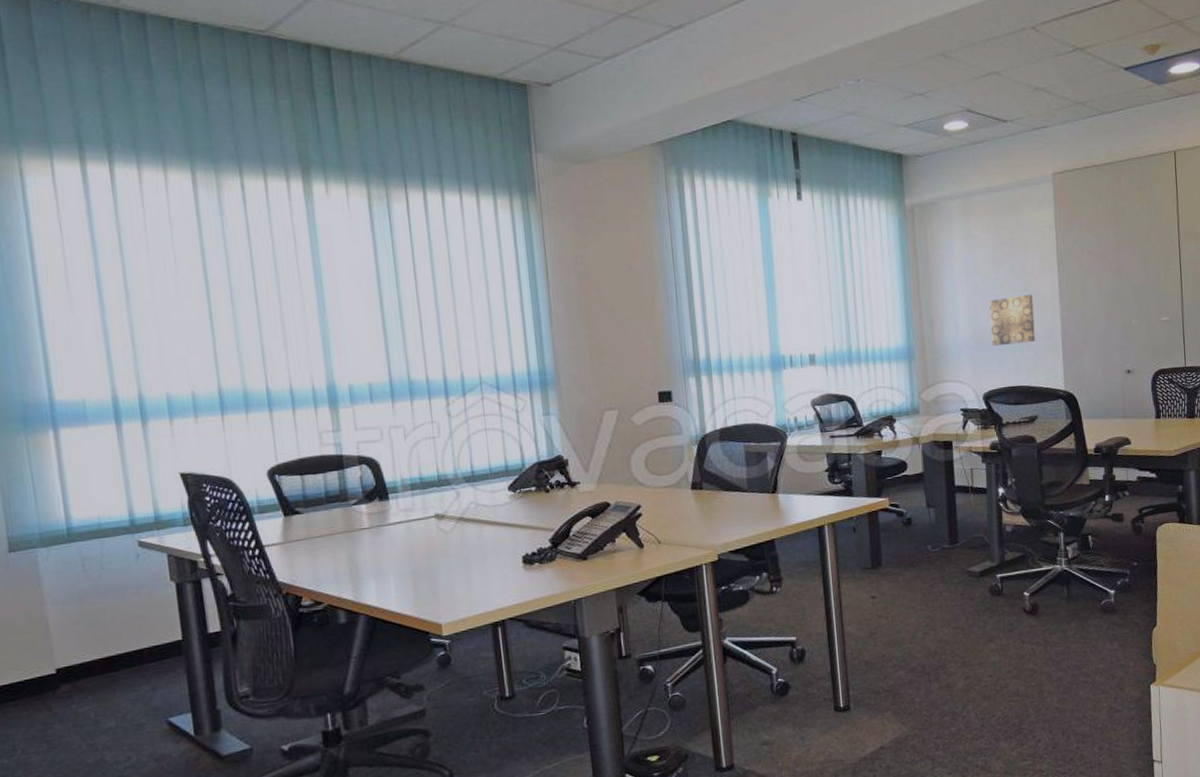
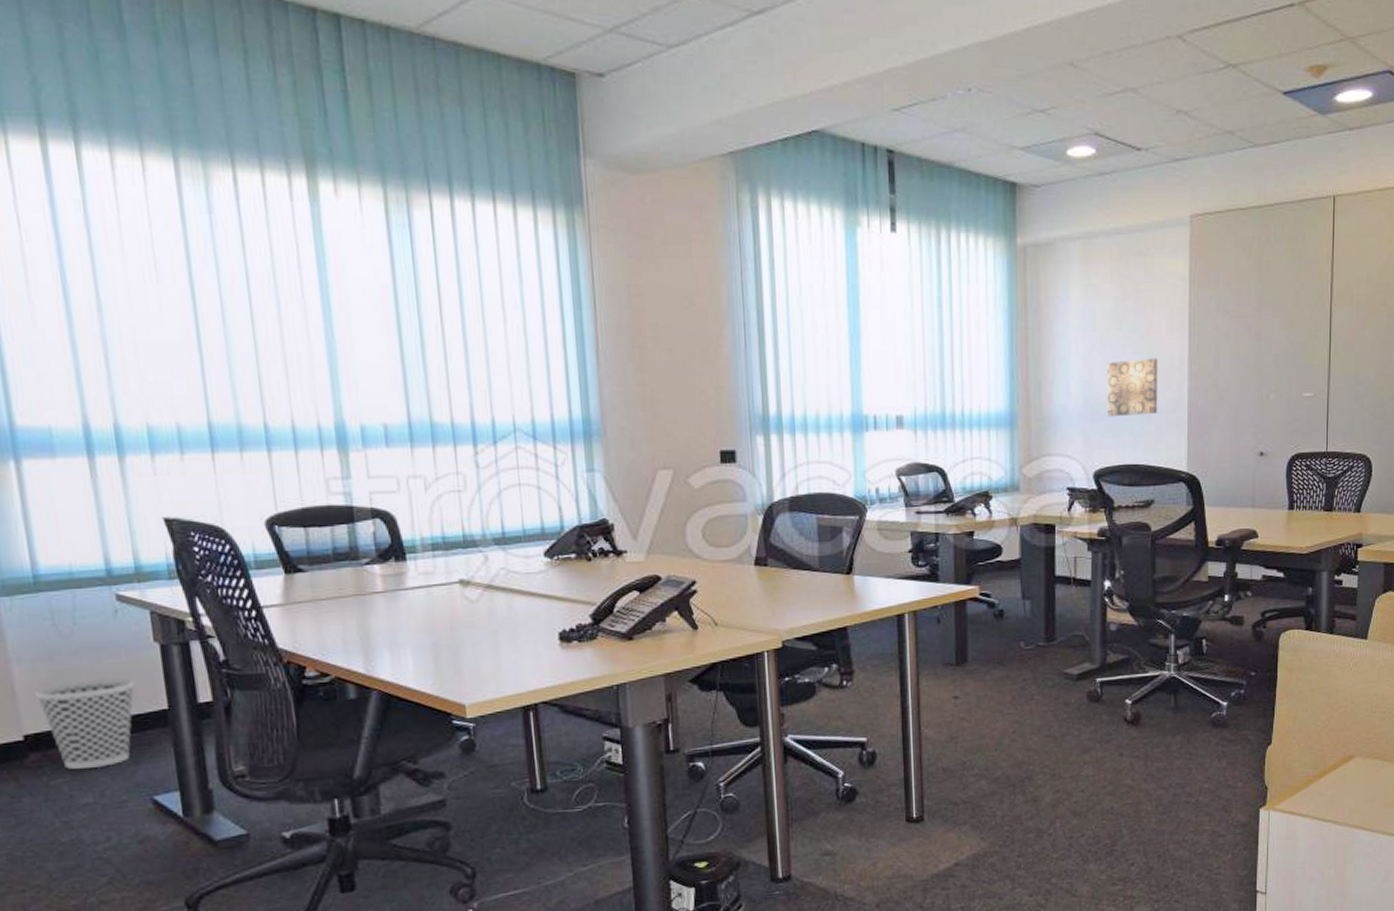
wastebasket: none [65,614,153,698] -> present [33,678,135,769]

